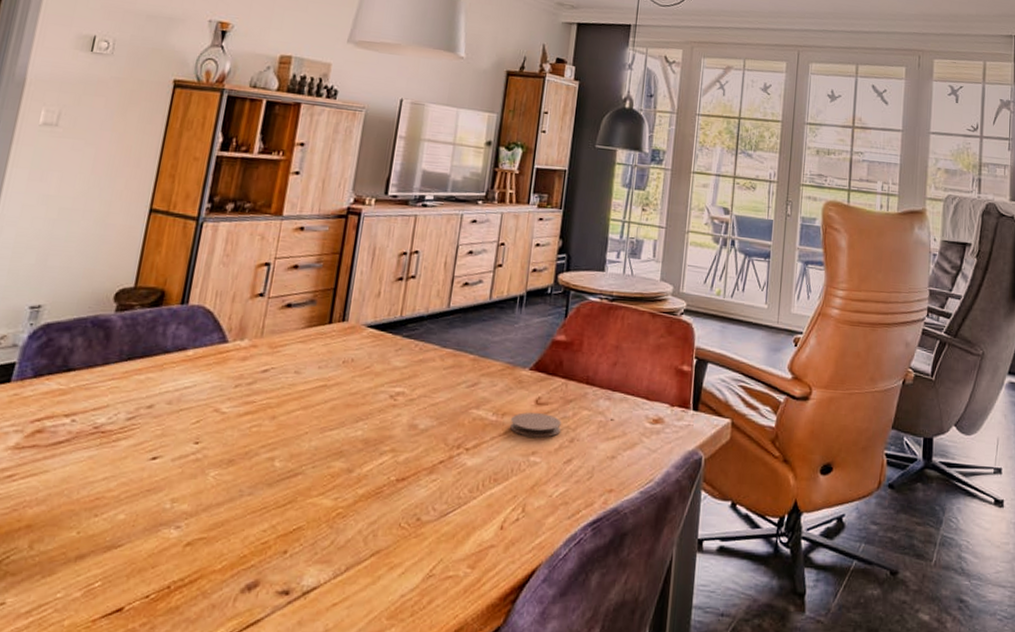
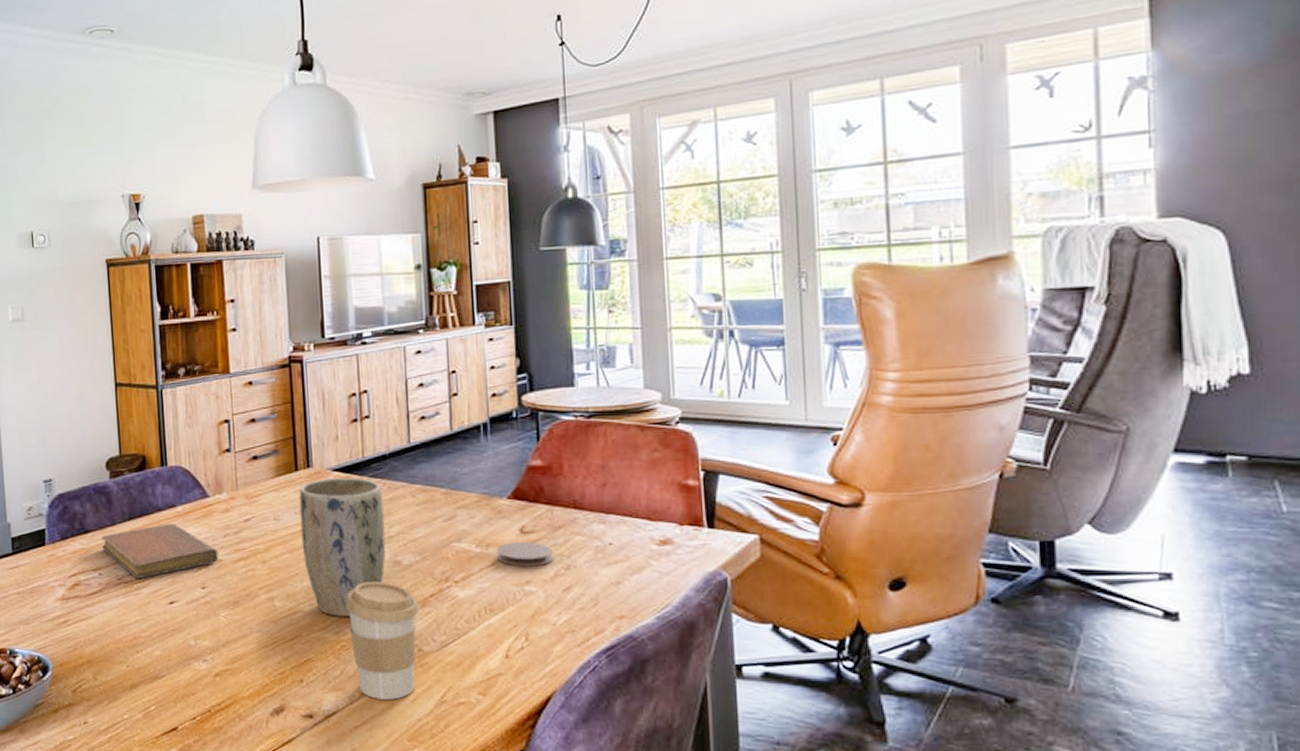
notebook: none [84,367,224,430] -> present [102,523,218,580]
plant pot: none [317,334,413,482] -> present [299,478,386,617]
coffee cup: none [347,444,427,574] -> present [345,581,419,700]

